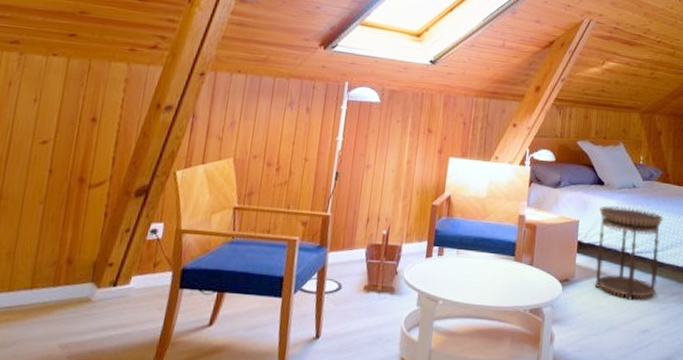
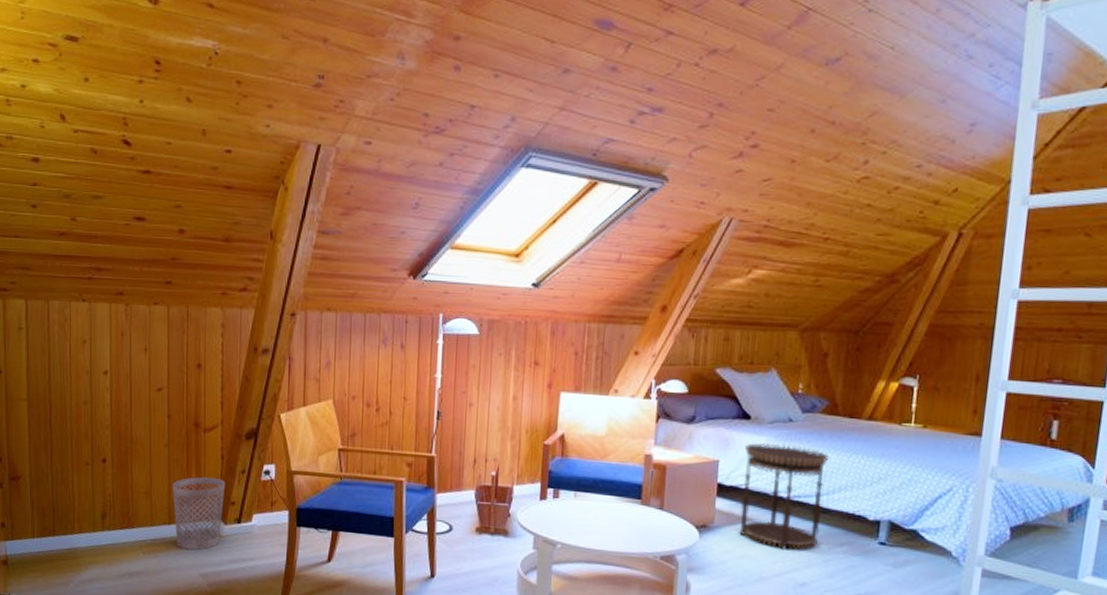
wastebasket: none [36,236,106,318] -> present [172,476,226,551]

